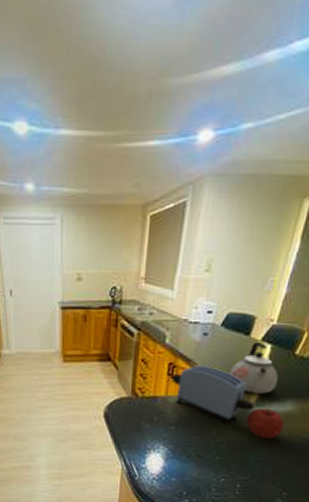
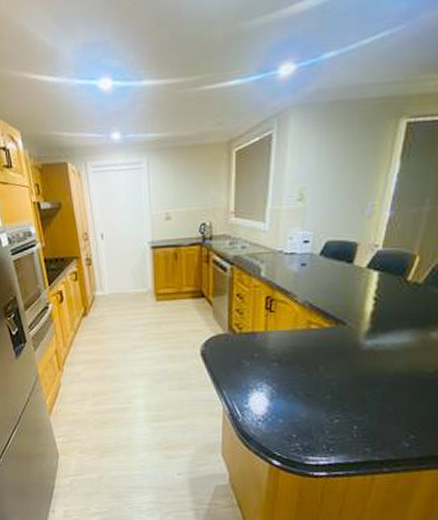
toaster: present [171,365,255,425] -> none [270,297,366,360]
kettle: present [229,342,279,394] -> none [334,270,391,325]
fruit: present [246,408,285,439] -> none [358,340,404,374]

